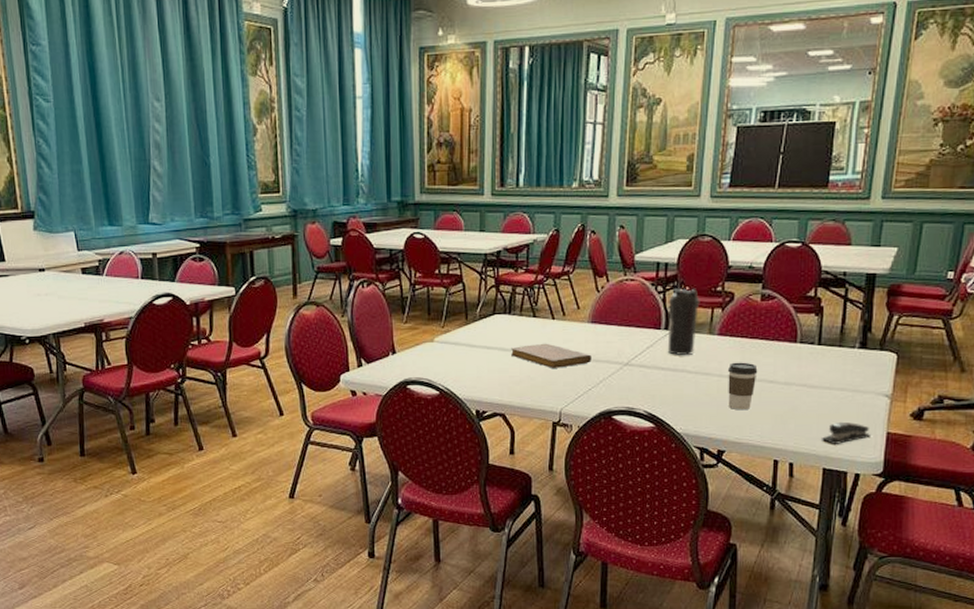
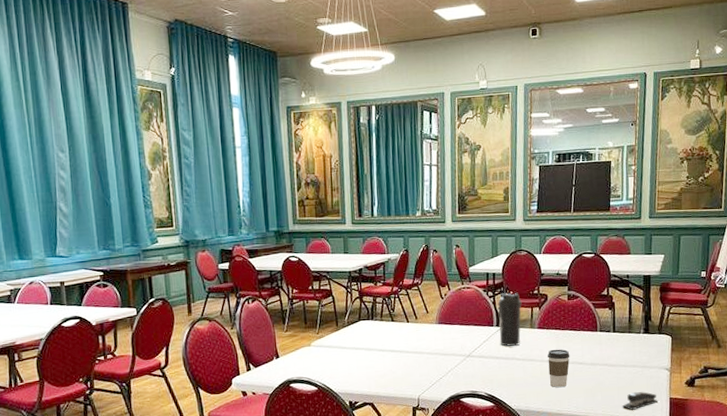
notebook: present [511,343,592,368] -> none [375,342,441,363]

